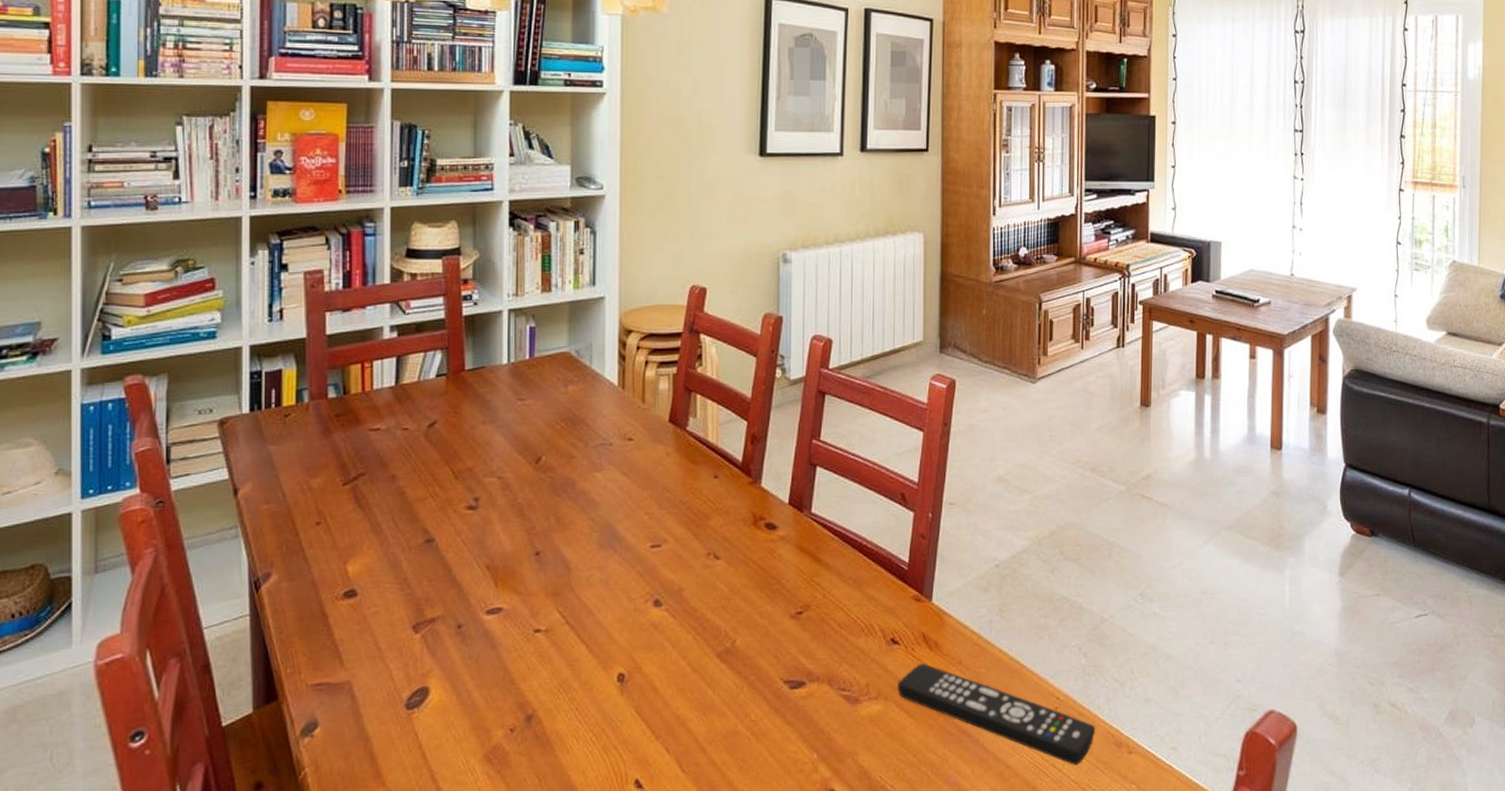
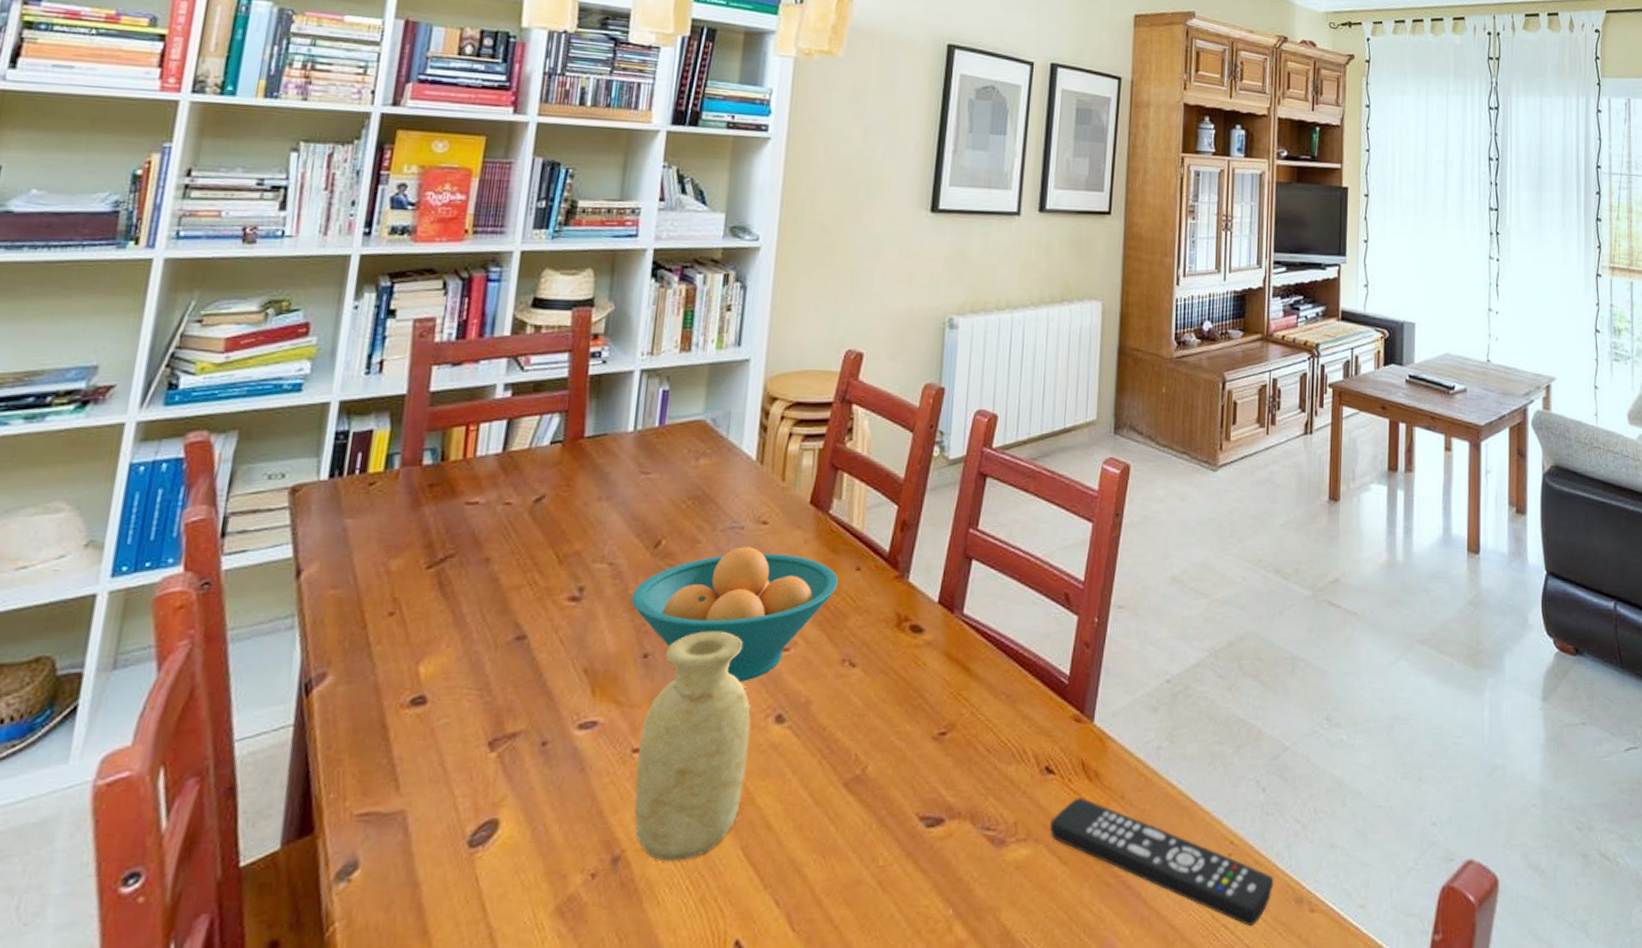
fruit bowl: none [521,460,700,574] -> present [631,546,839,682]
vase: none [538,532,633,719] -> present [634,631,751,862]

